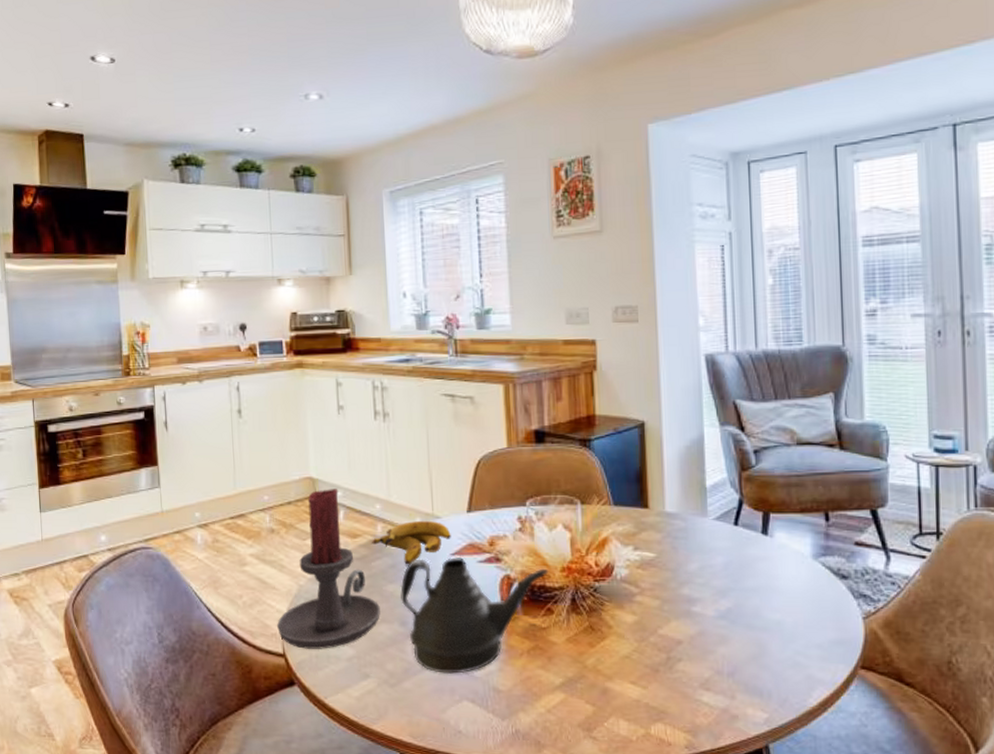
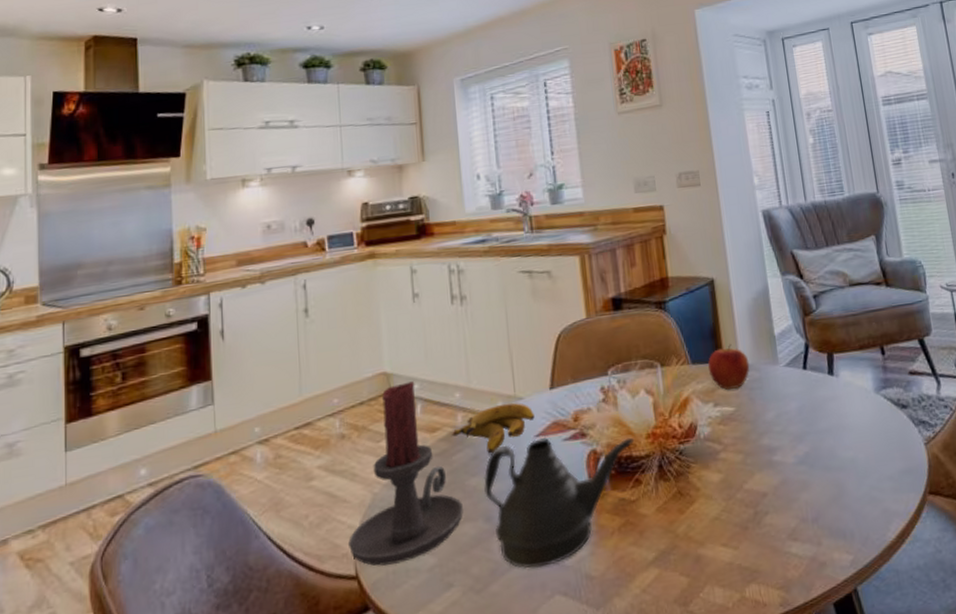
apple: none [631,489,676,535] -> present [708,343,750,390]

